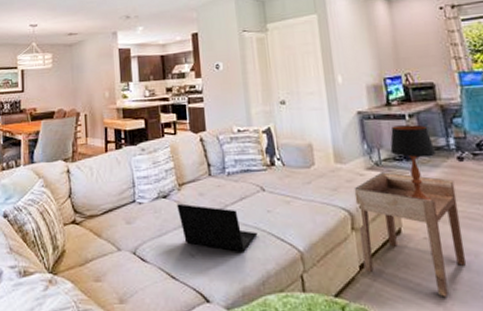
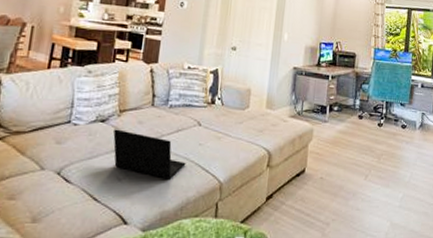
side table: present [354,172,467,297] -> none [269,121,352,226]
table lamp: present [390,124,437,201] -> none [311,83,345,148]

